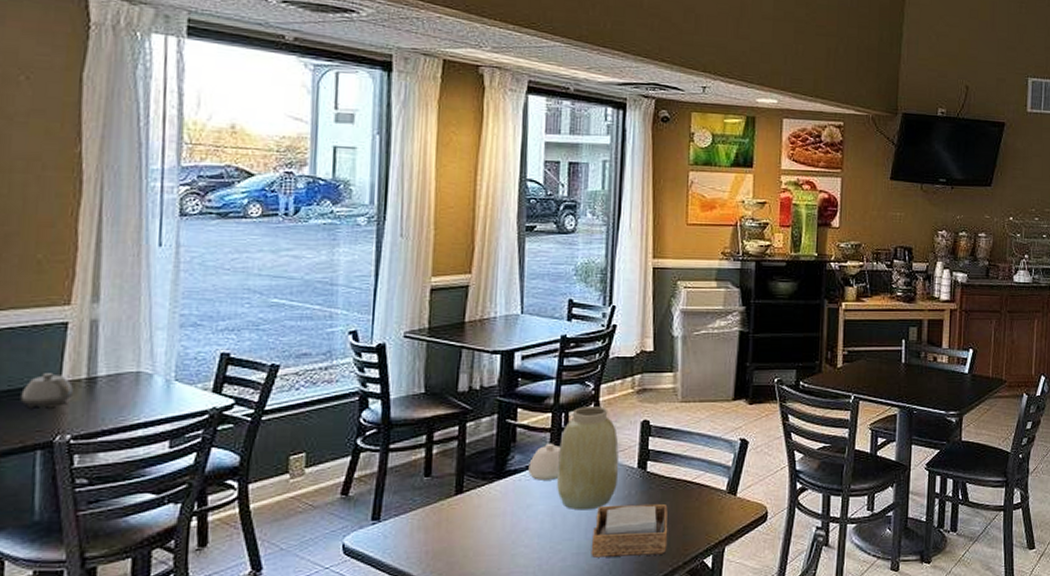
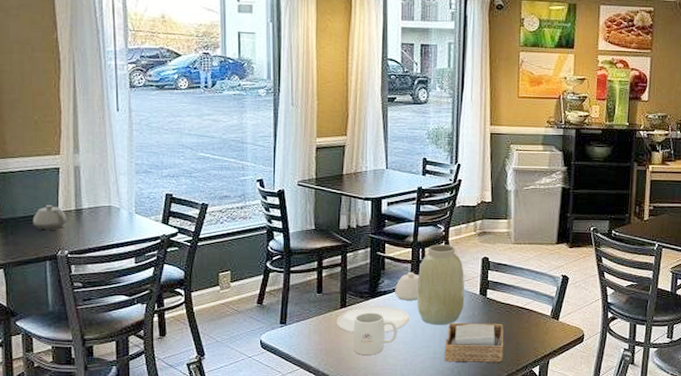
plate: none [449,489,547,527] -> present [336,305,410,333]
mug: none [470,498,531,556] -> present [353,312,397,355]

